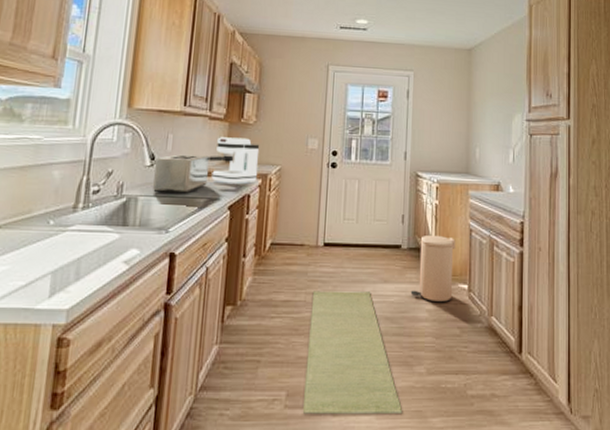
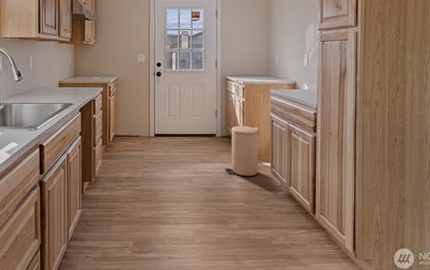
toaster: present [153,154,210,194] -> none [22,71,62,101]
coffee maker: present [209,137,260,185] -> none [61,56,100,92]
rug: present [302,291,403,414] -> none [146,170,222,257]

